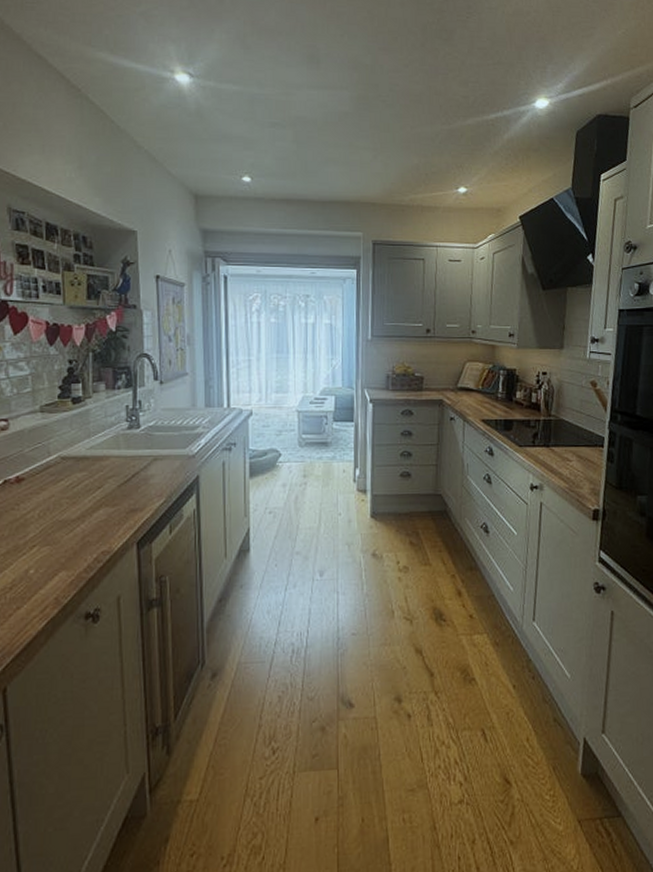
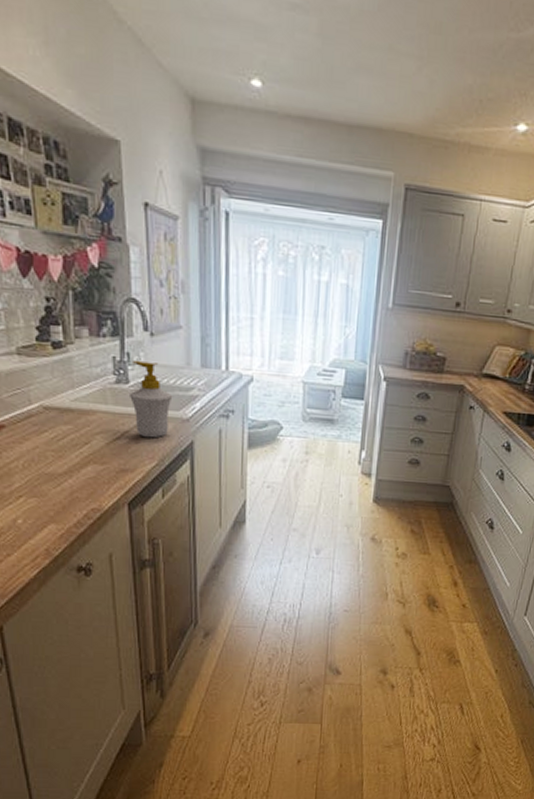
soap bottle: none [141,407,180,477] -> present [130,361,173,438]

